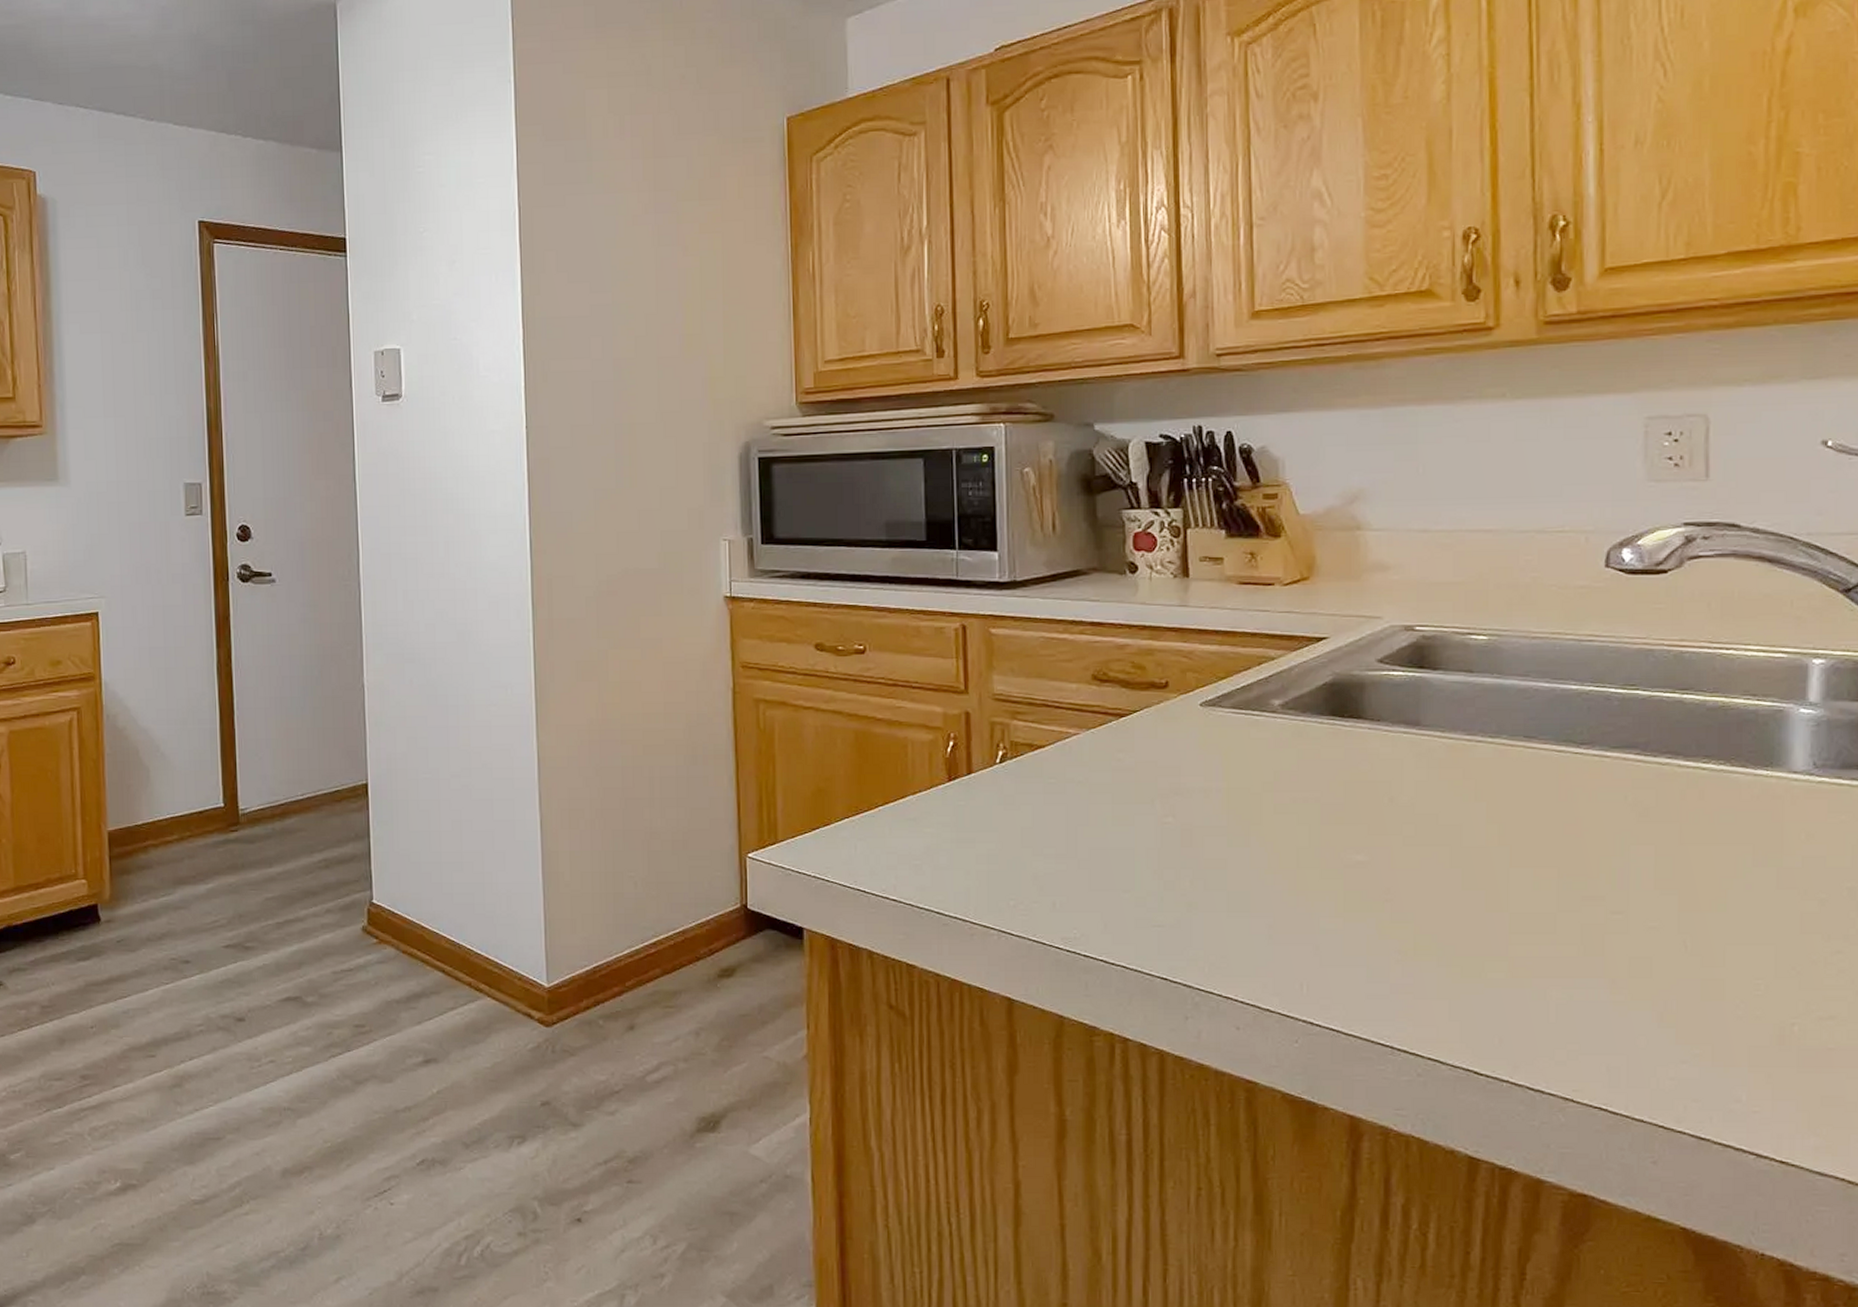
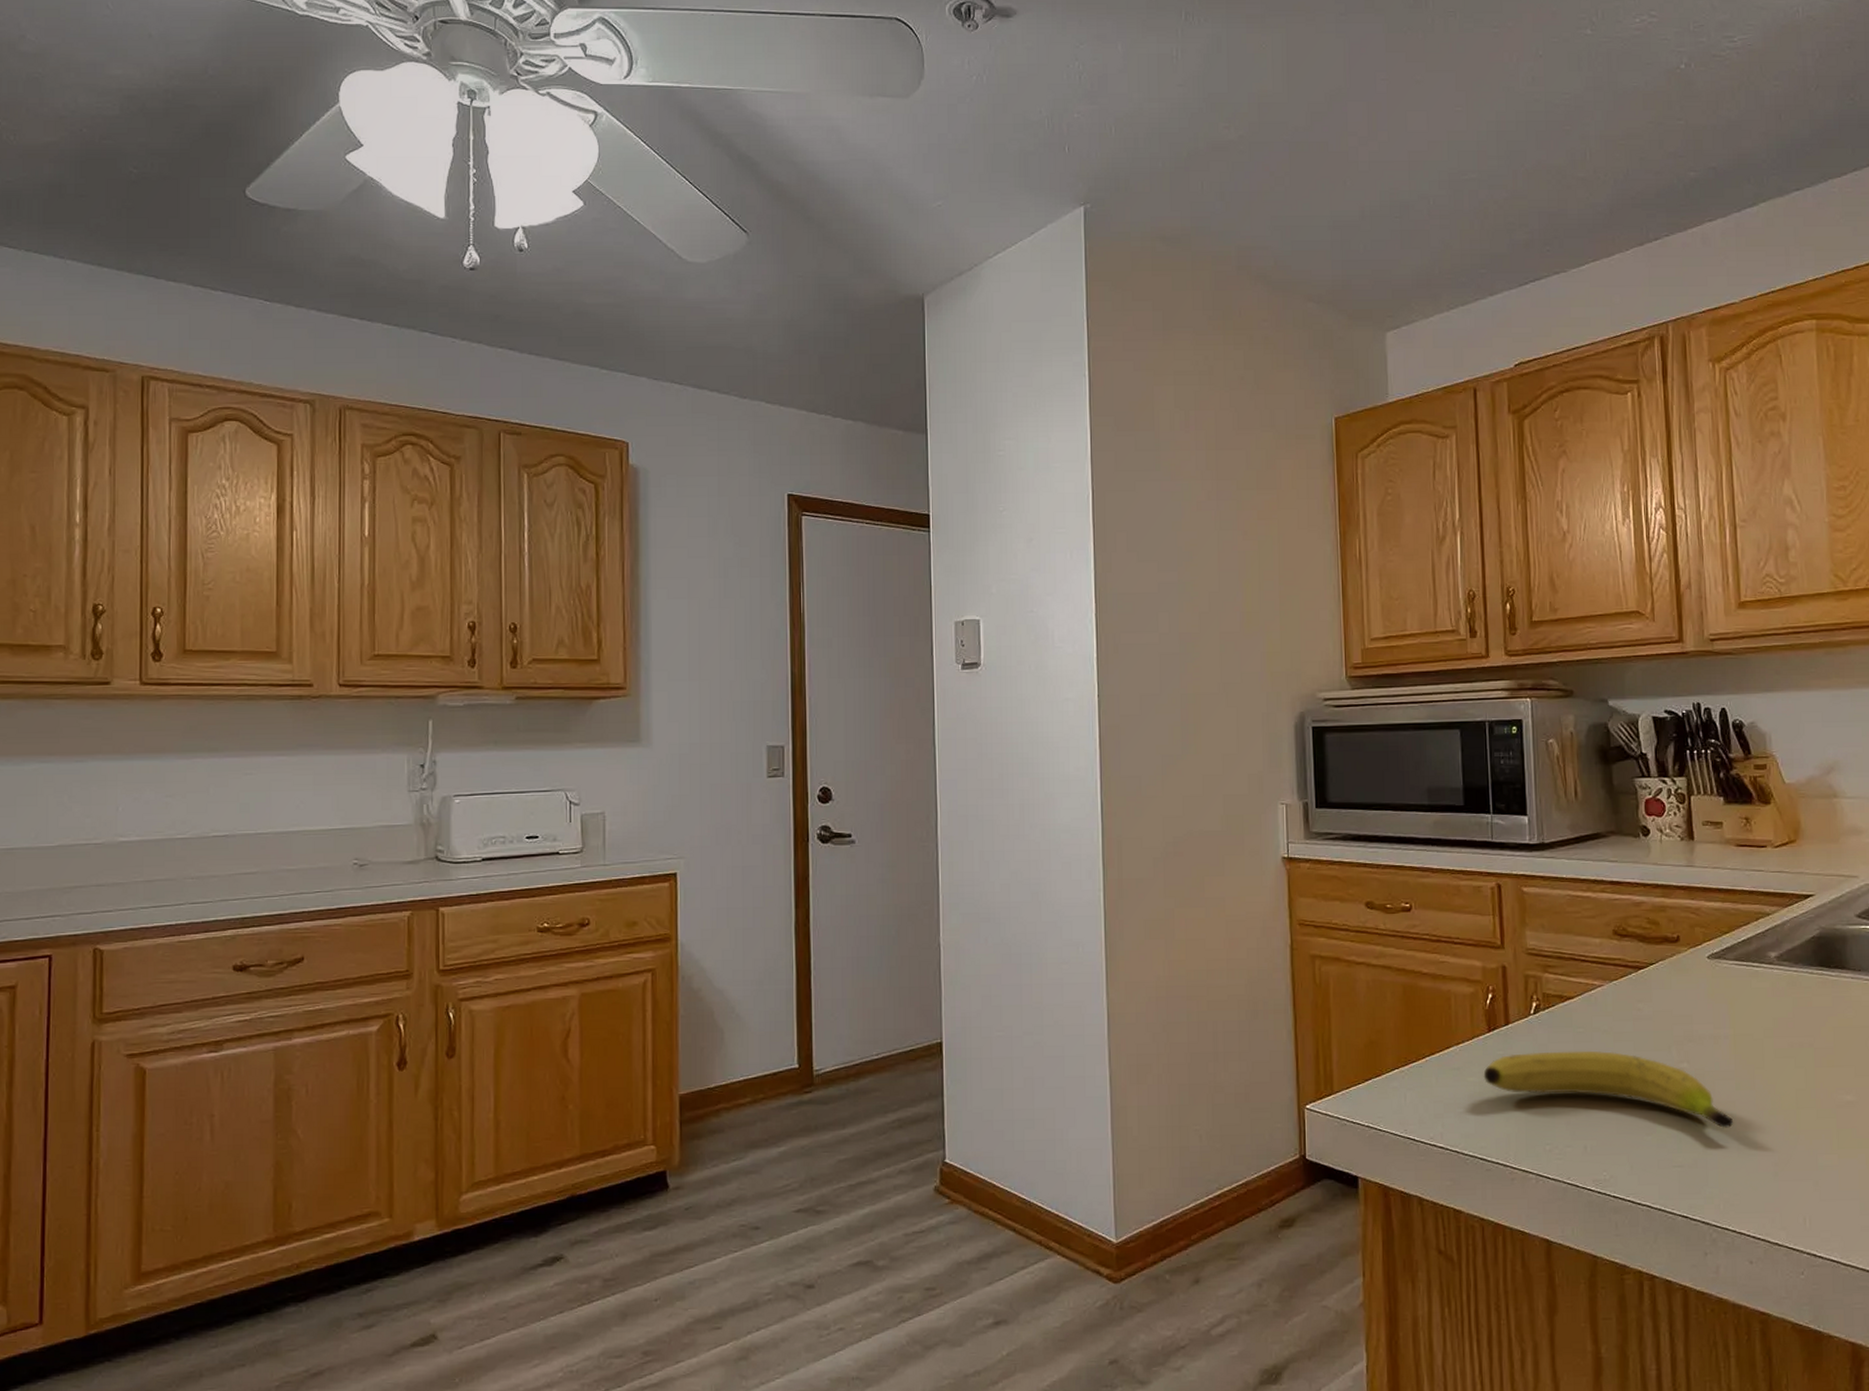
fruit: none [942,802,1224,887] -> present [1483,1050,1734,1128]

